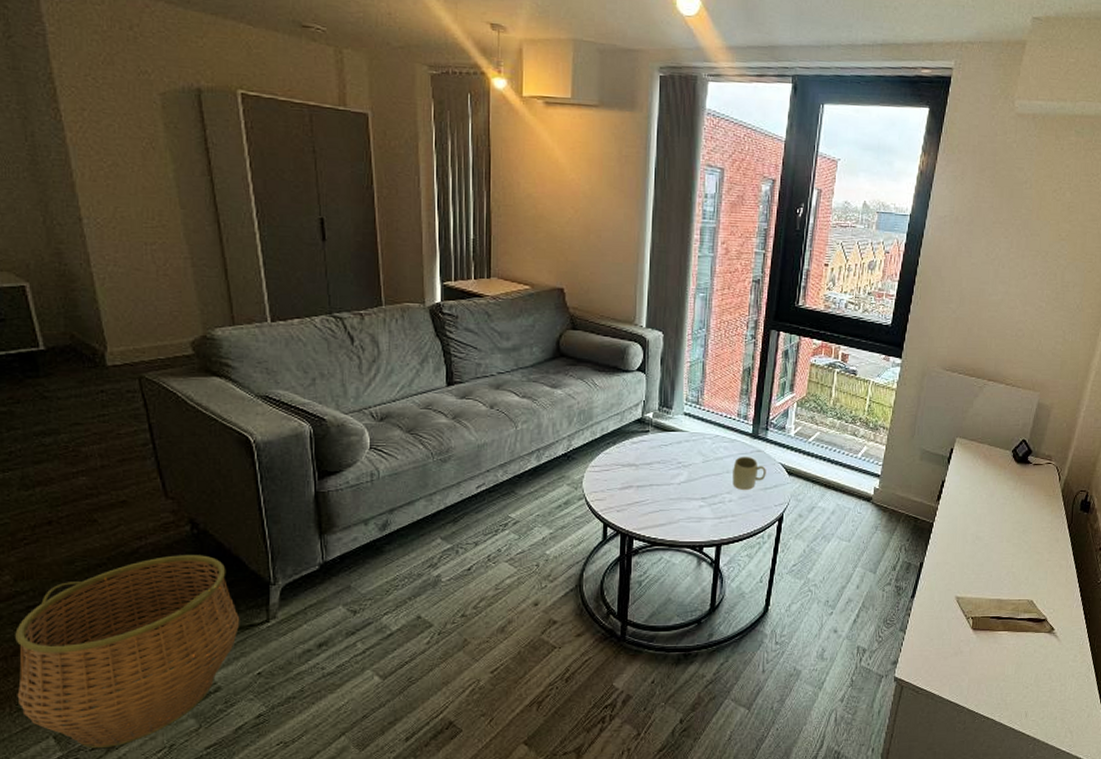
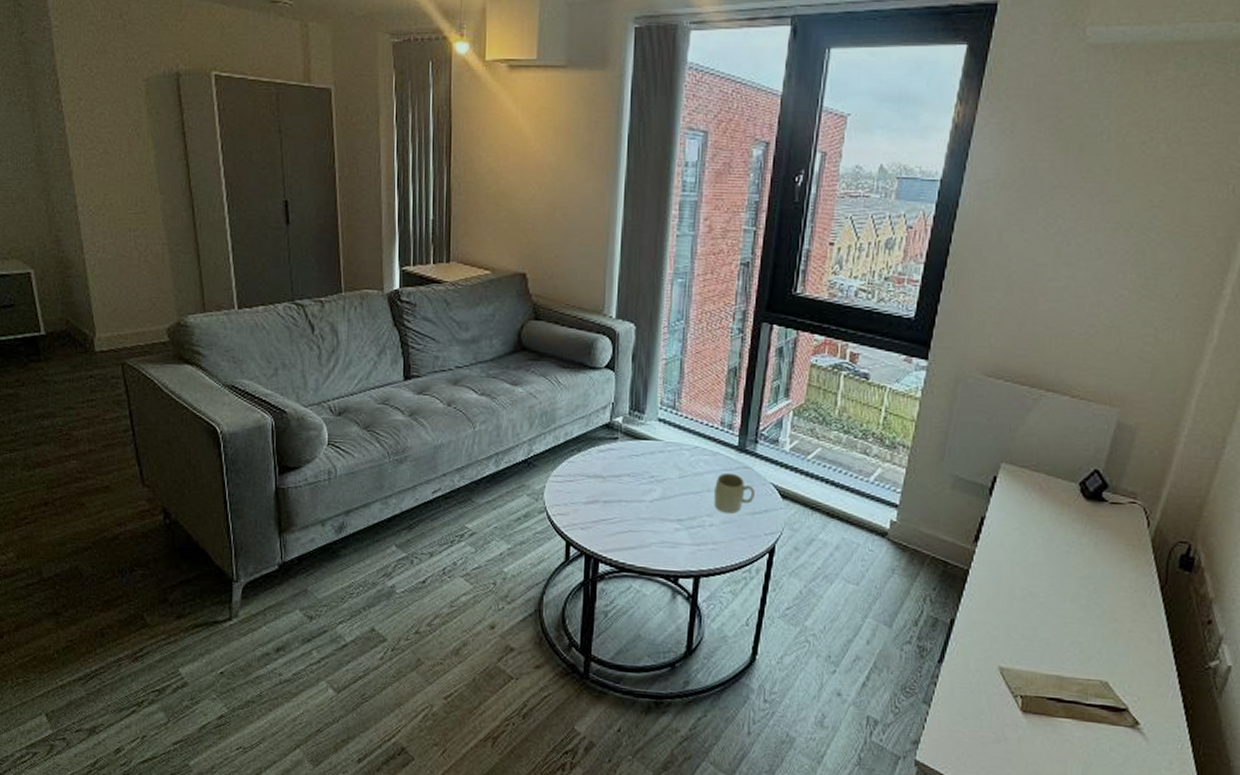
basket: present [15,555,240,748] -> none [17,544,206,731]

